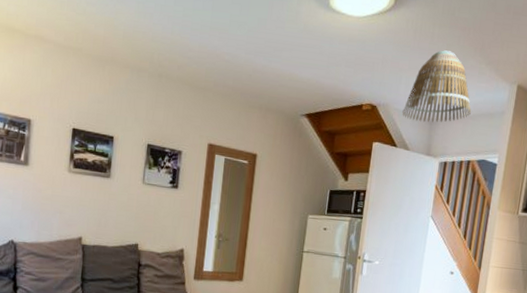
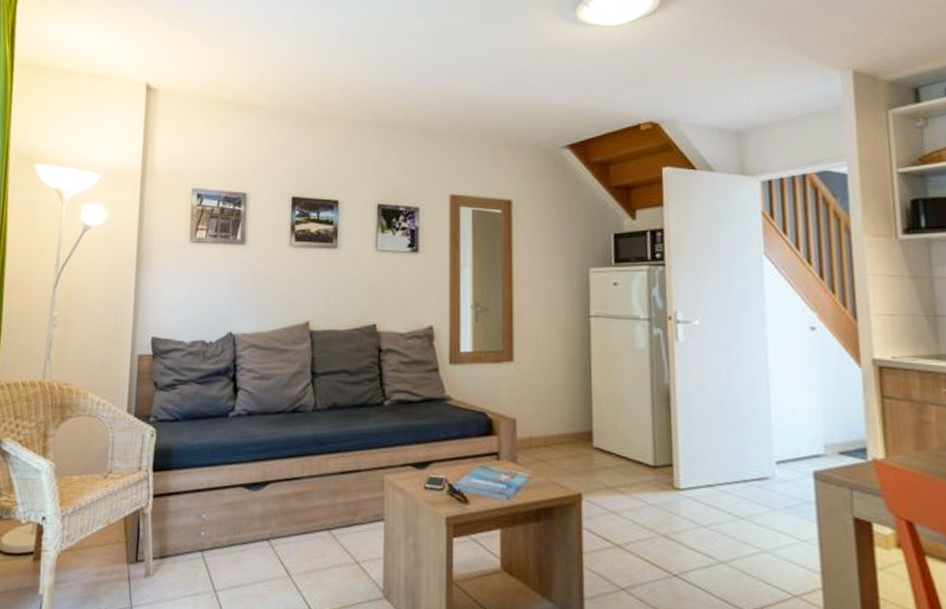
lamp shade: present [402,50,471,123] -> none [695,44,793,135]

